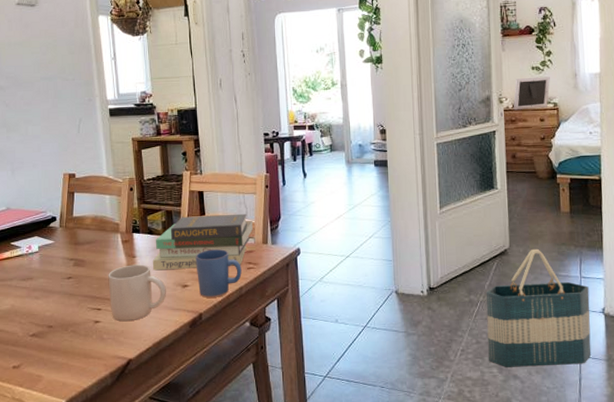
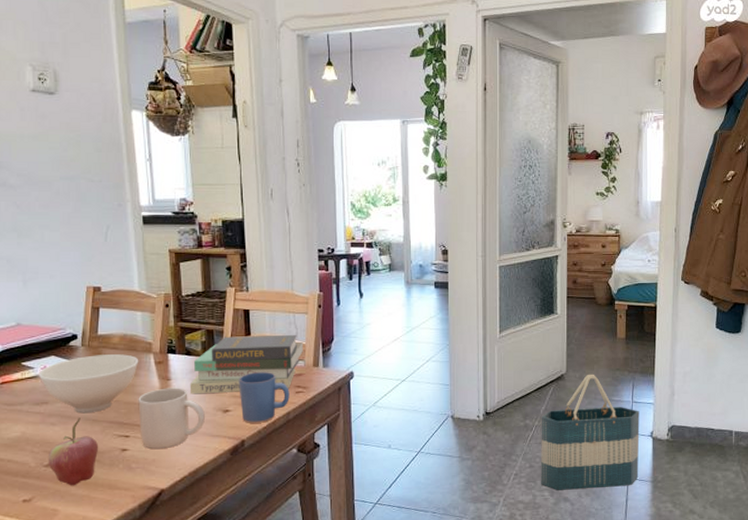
bowl: none [24,234,108,288] -> present [38,354,139,414]
fruit: none [33,292,76,355] -> present [48,417,99,486]
picture frame: present [513,76,550,111] -> none [576,203,613,236]

